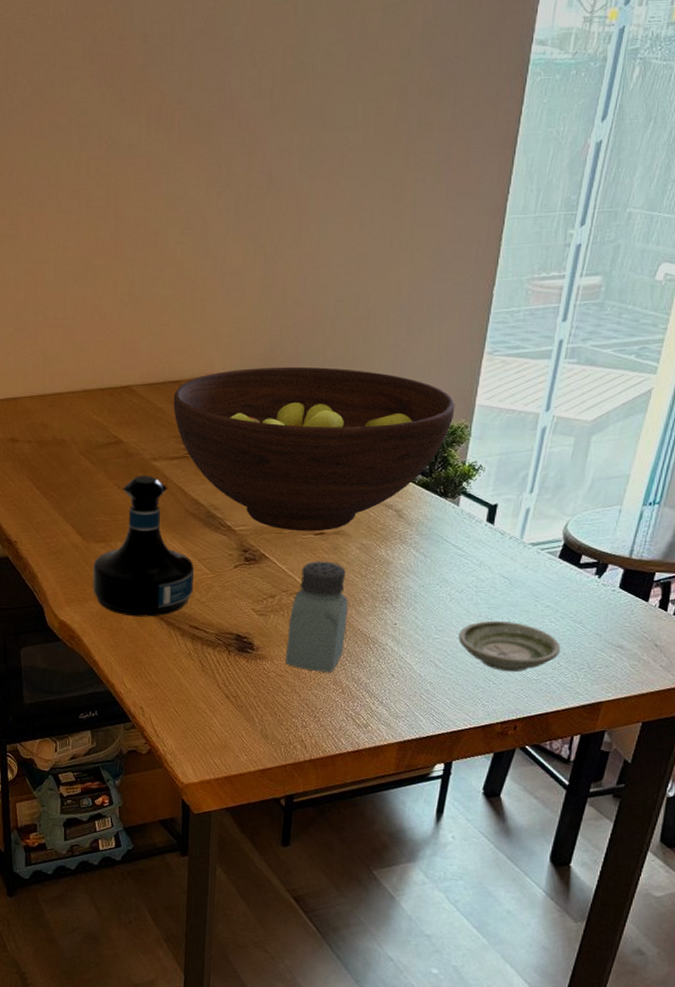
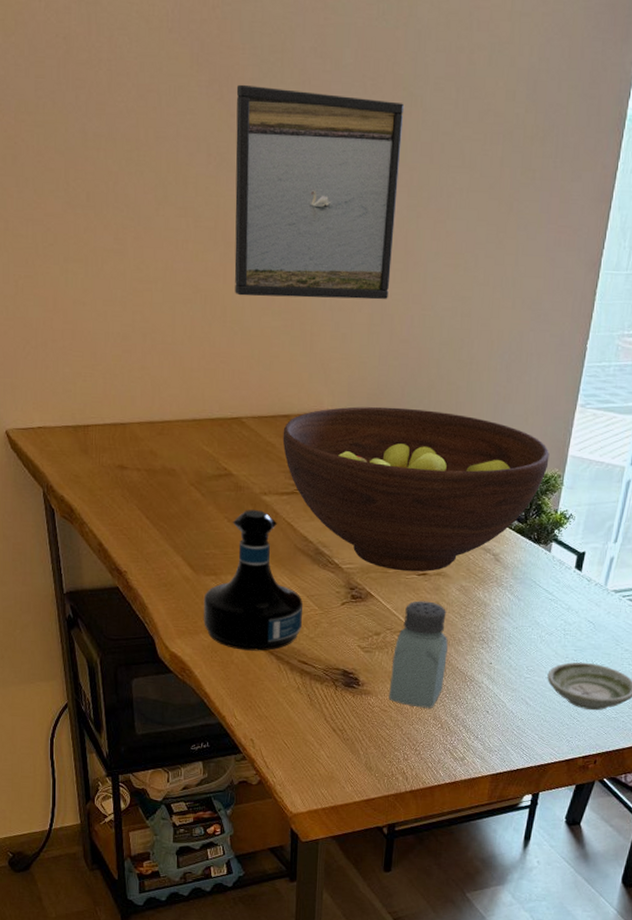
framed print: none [125,70,295,269] -> present [234,84,405,300]

